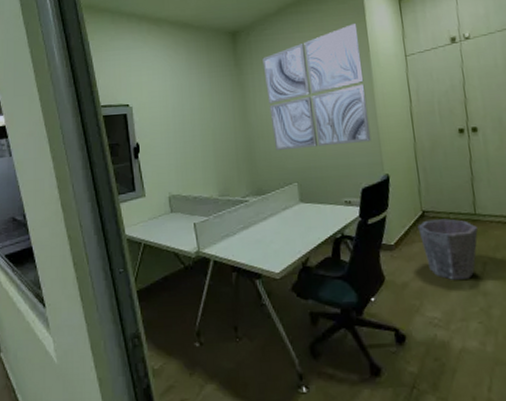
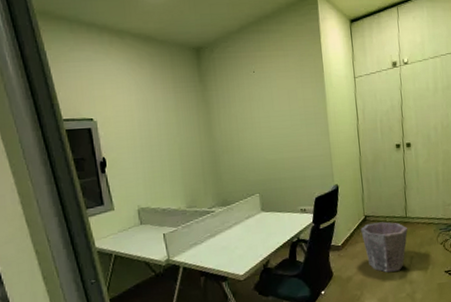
wall art: present [262,24,372,151] -> none [226,45,324,165]

